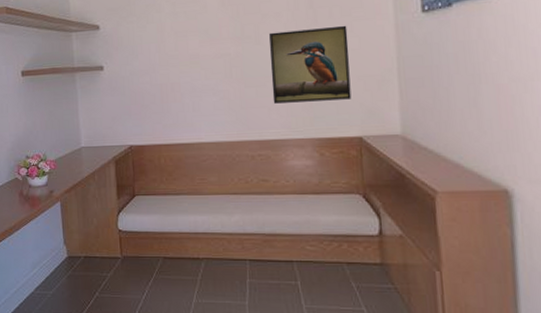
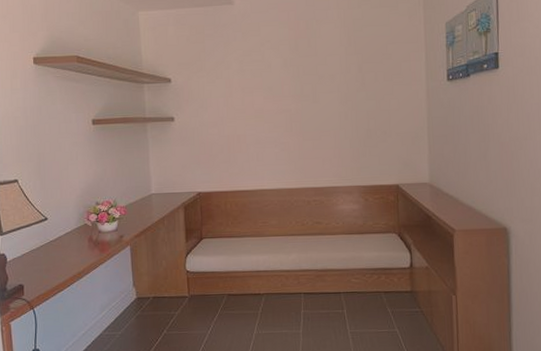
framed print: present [269,25,352,104] -> none [324,88,391,155]

